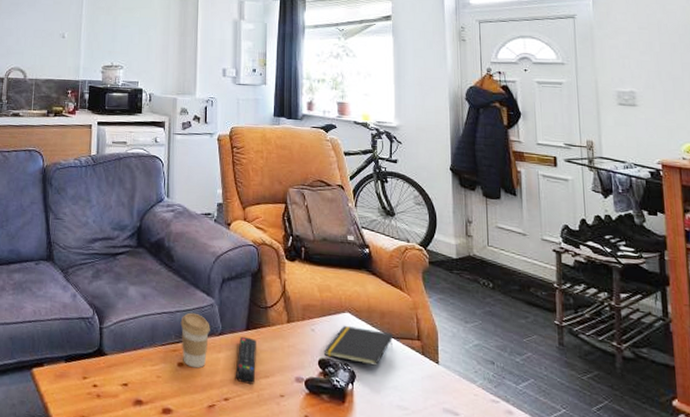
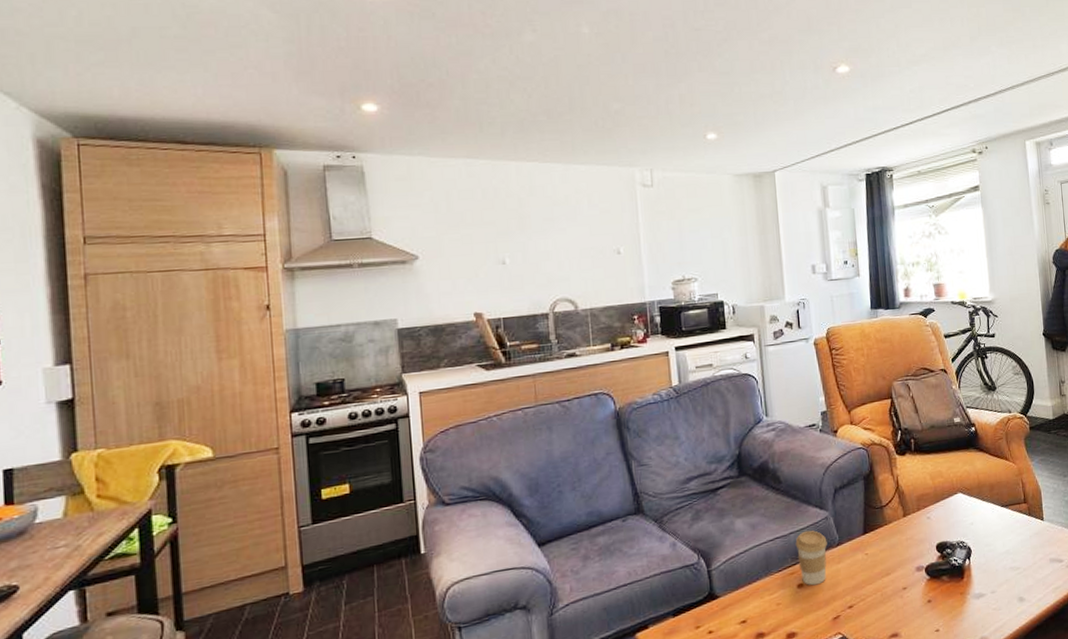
remote control: present [236,336,256,384] -> none [857,540,877,587]
notepad: present [323,325,394,366] -> none [940,502,1003,539]

